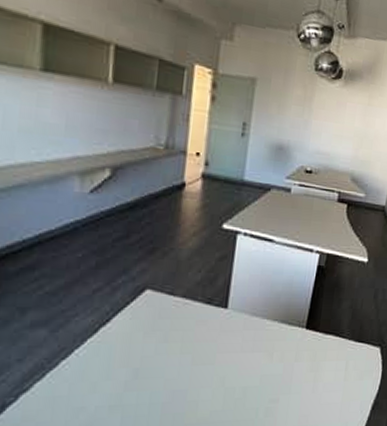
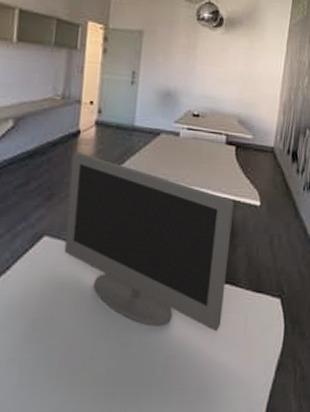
monitor: none [167,206,343,378] -> present [64,152,234,332]

